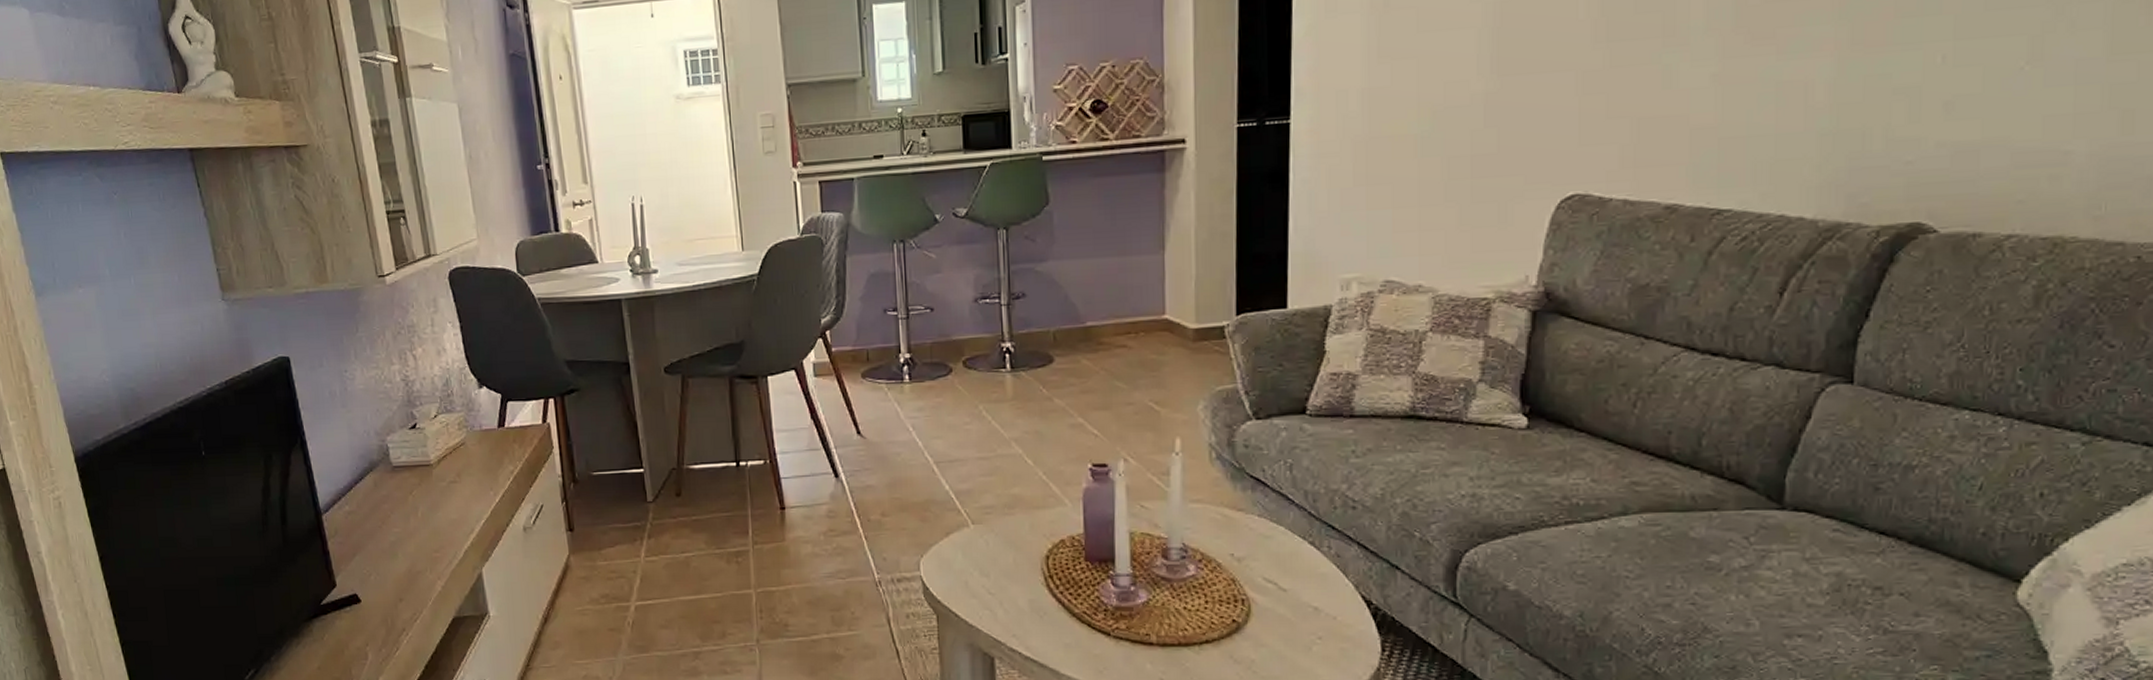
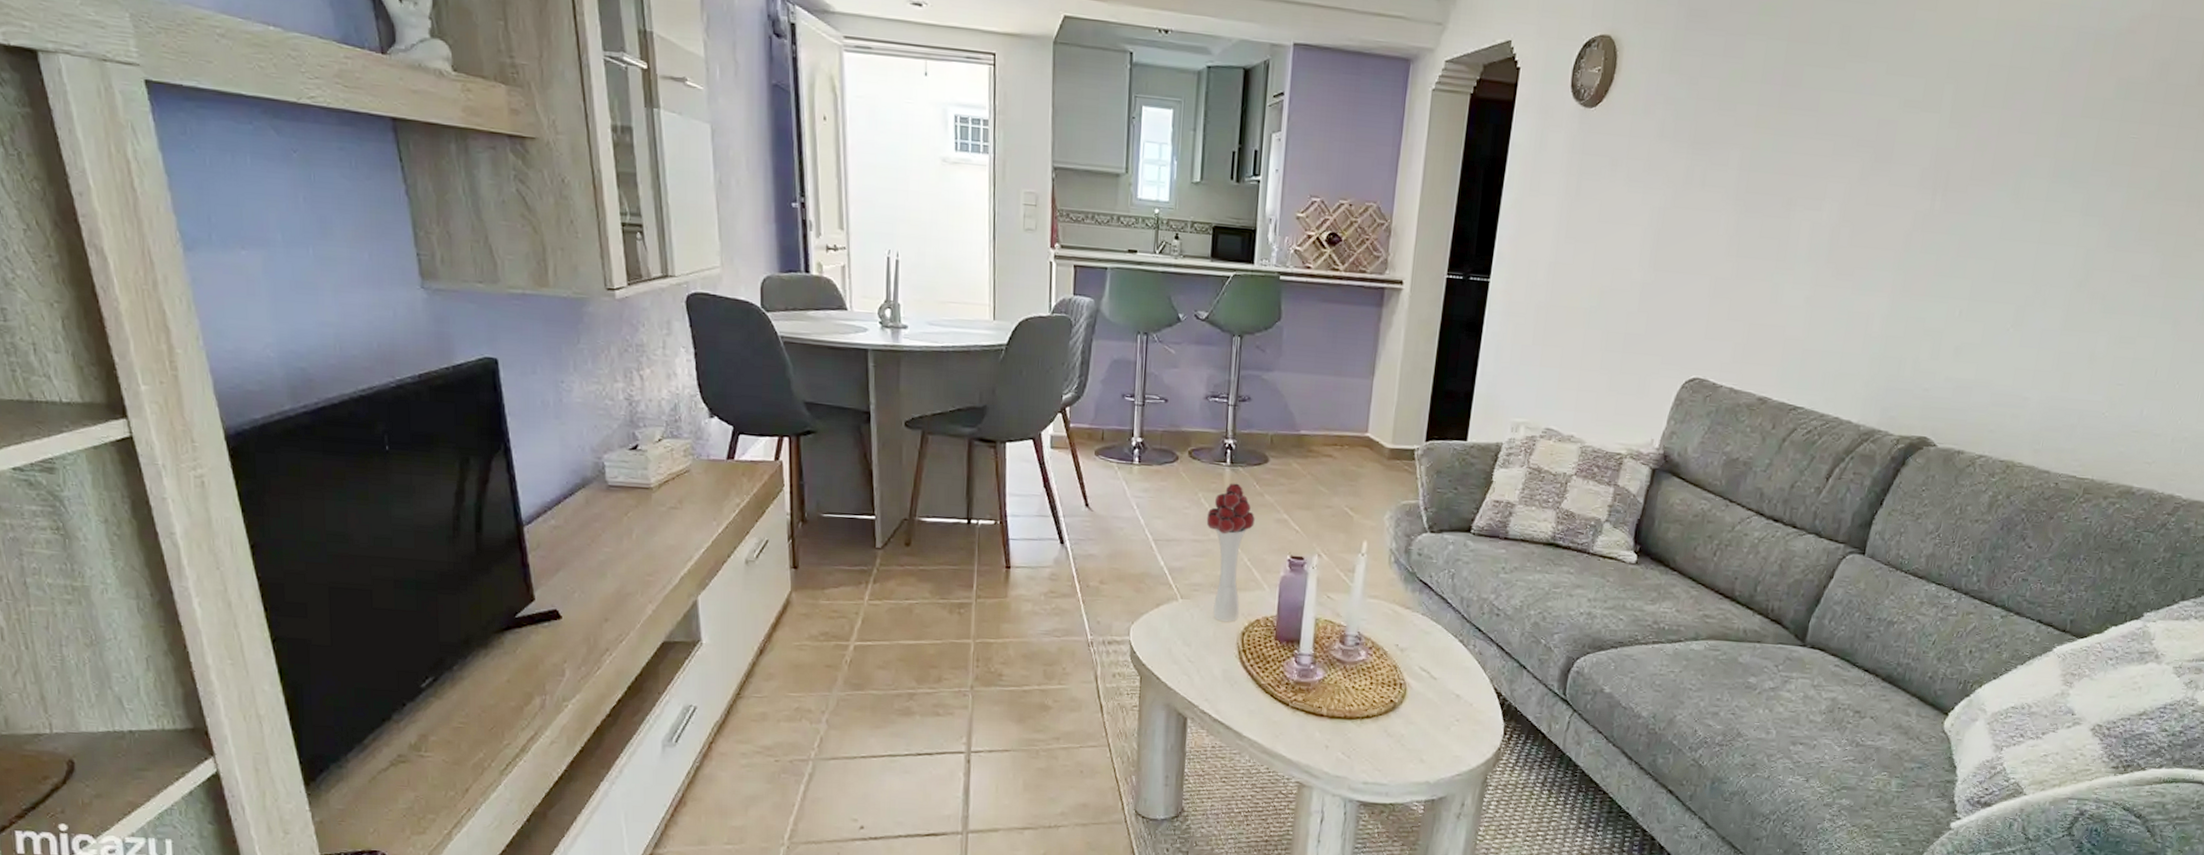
flower bouquet: none [991,390,1046,546] -> present [1206,483,1255,623]

